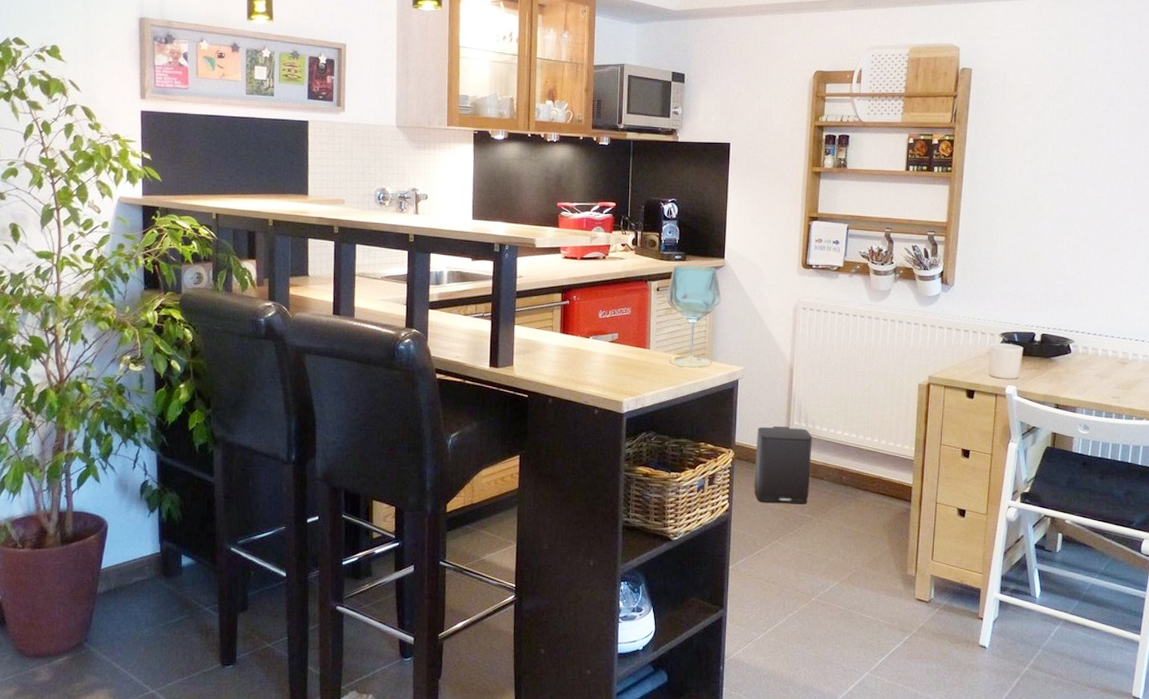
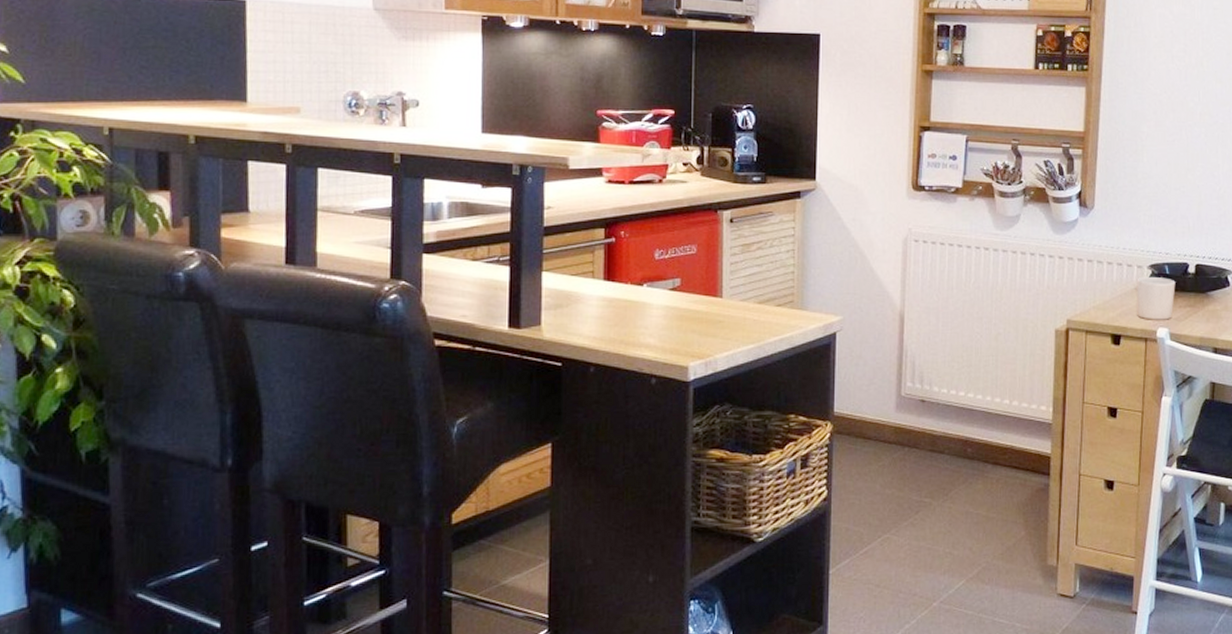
wine glass: present [667,265,722,369] -> none [743,189,813,321]
pedal bin: present [754,425,812,505] -> none [858,388,929,487]

